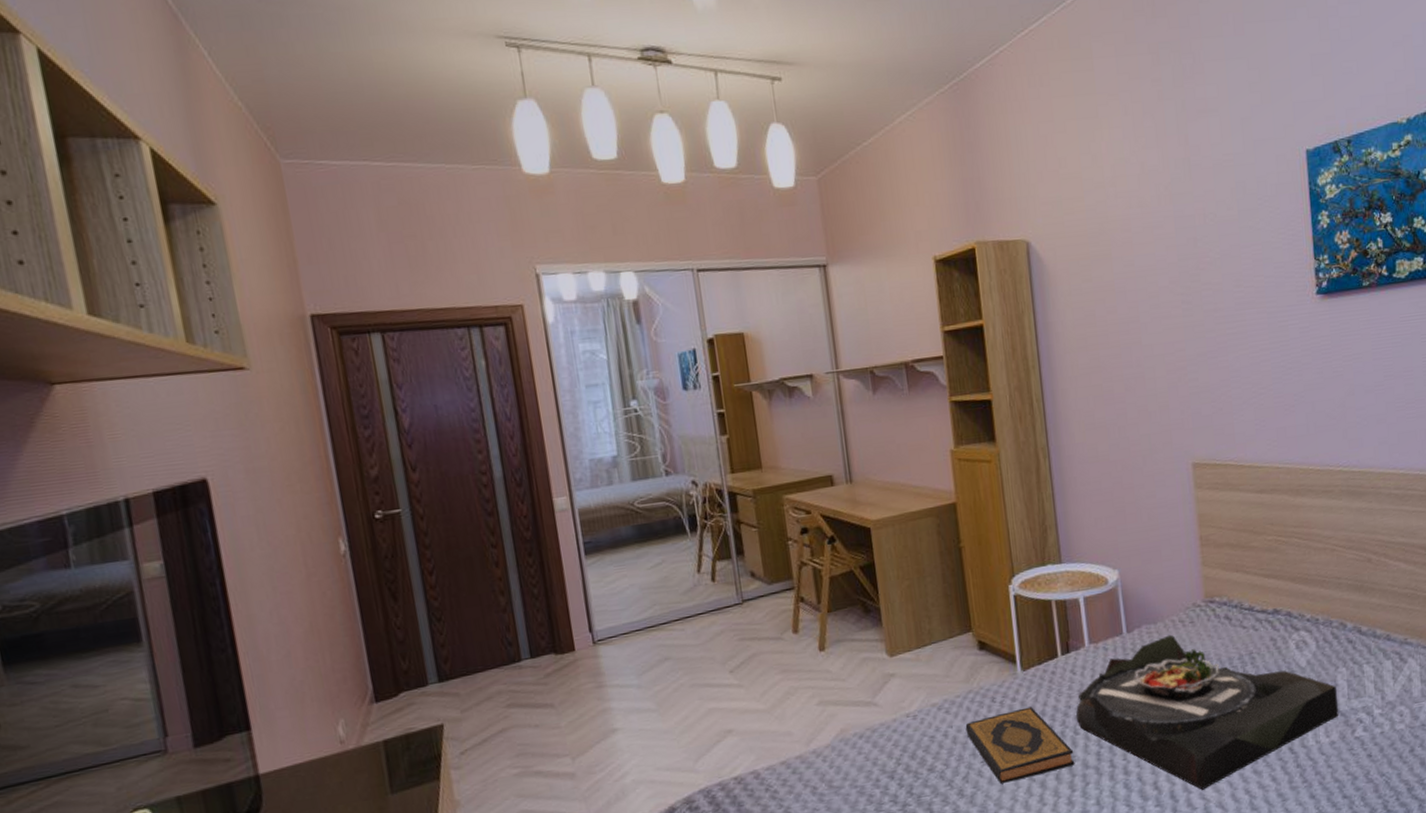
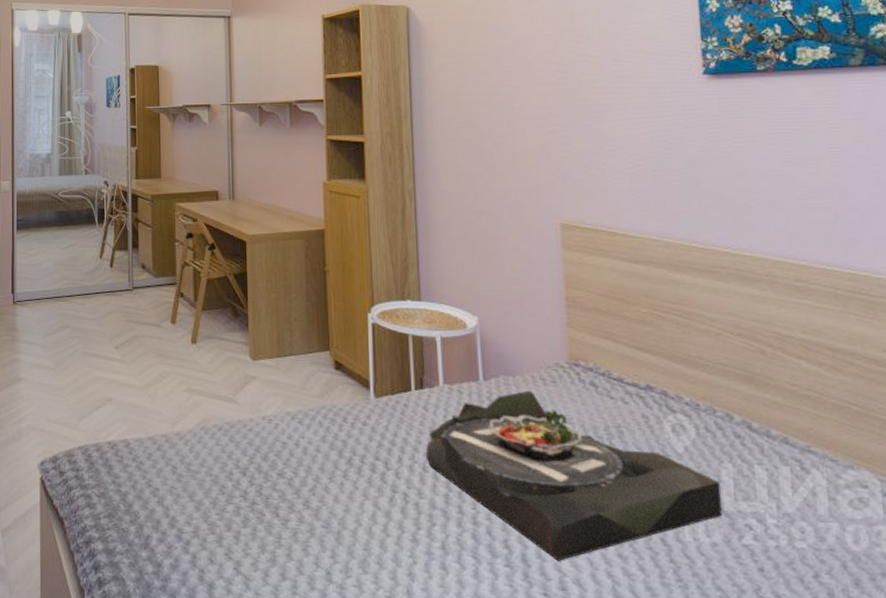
hardback book: present [965,706,1075,784] -> none [316,434,422,505]

